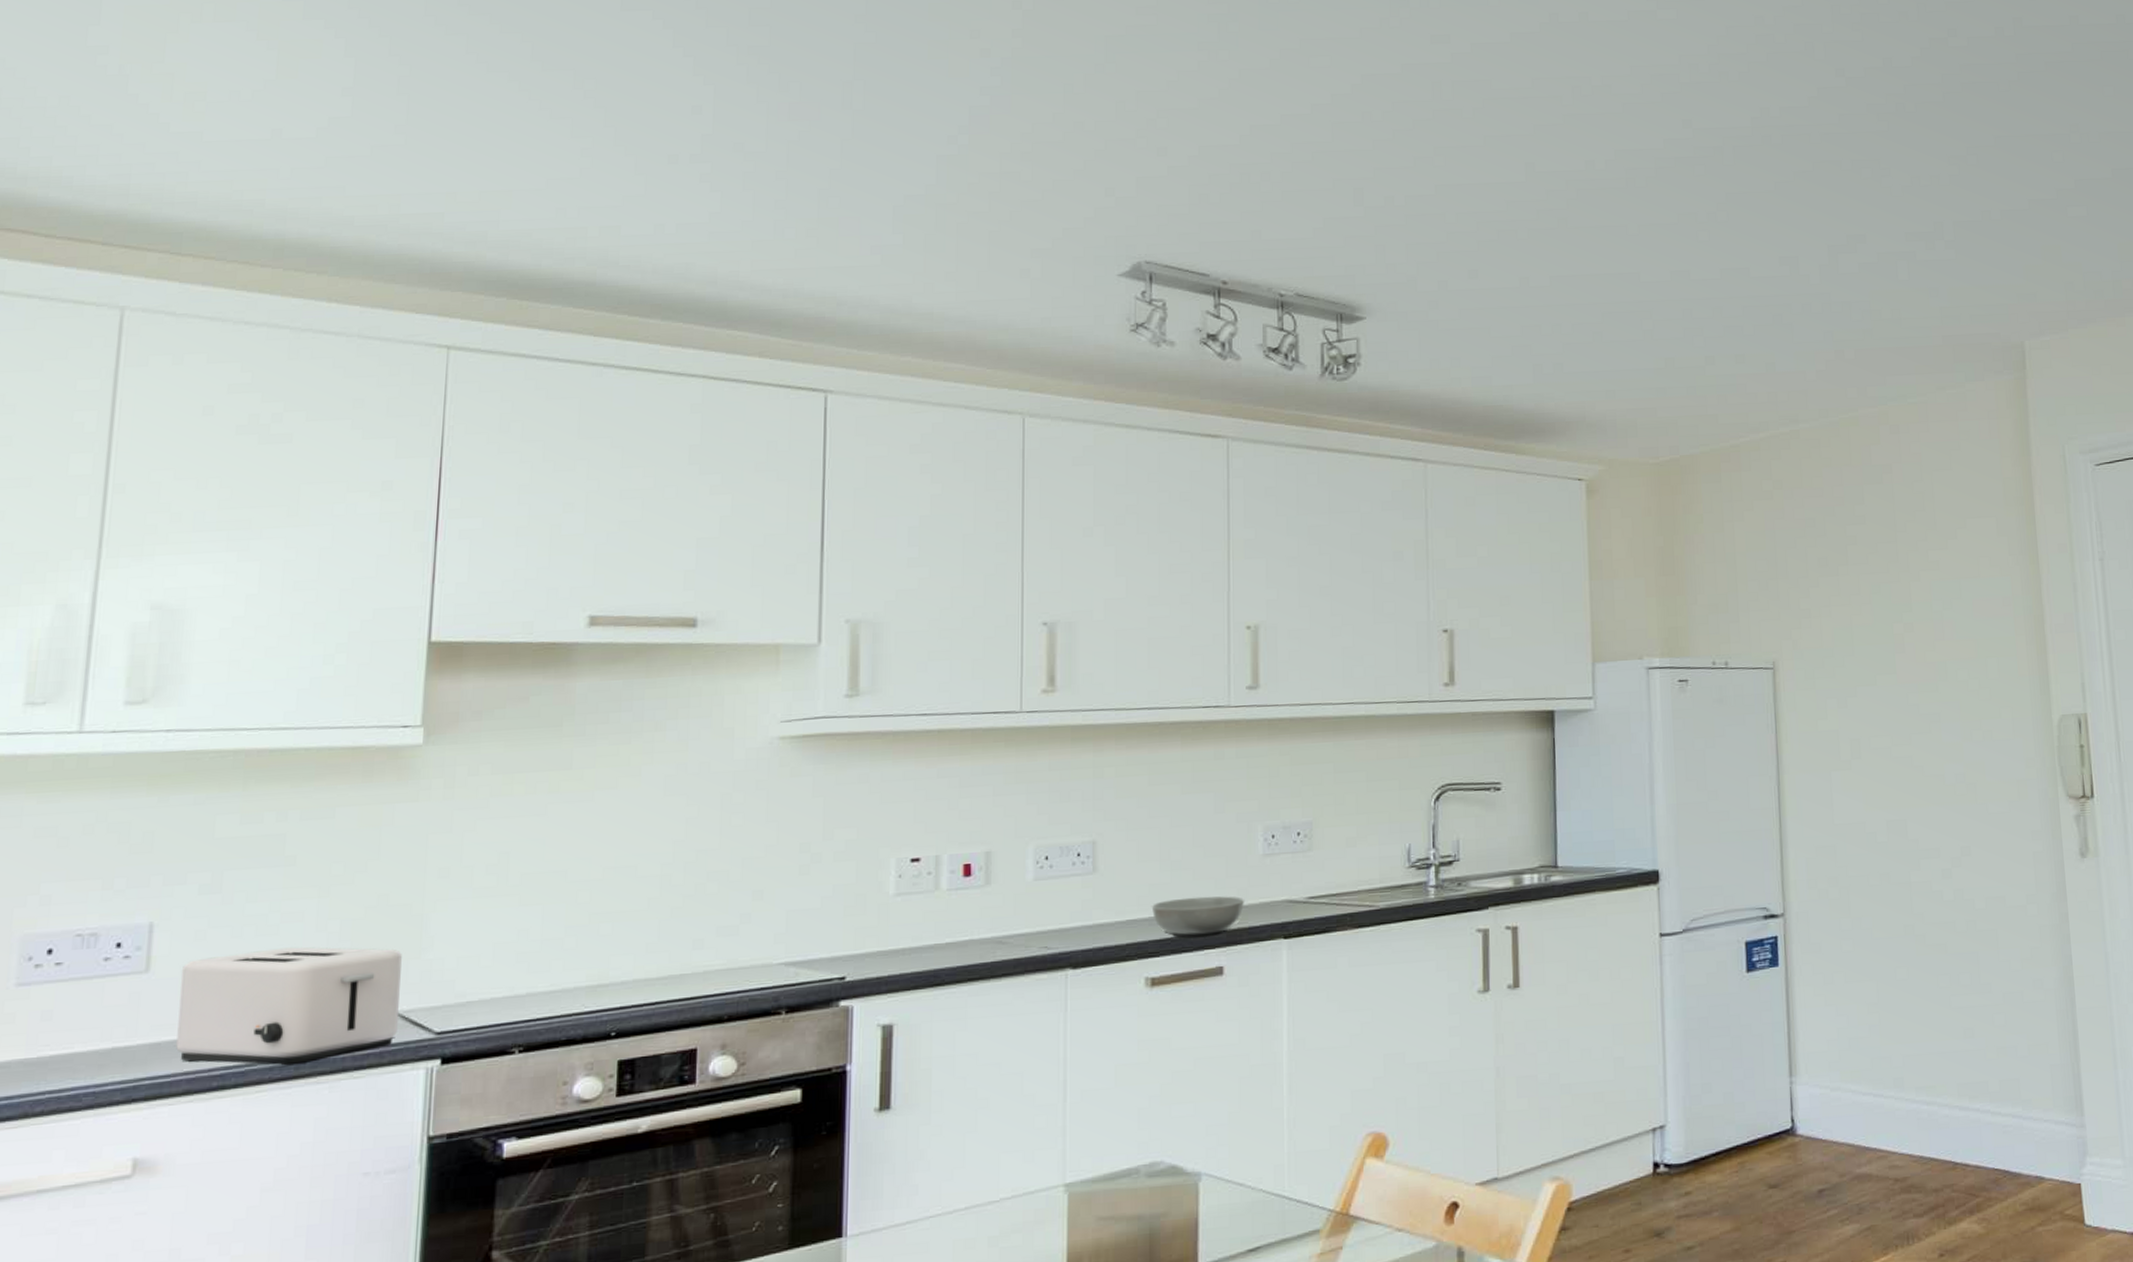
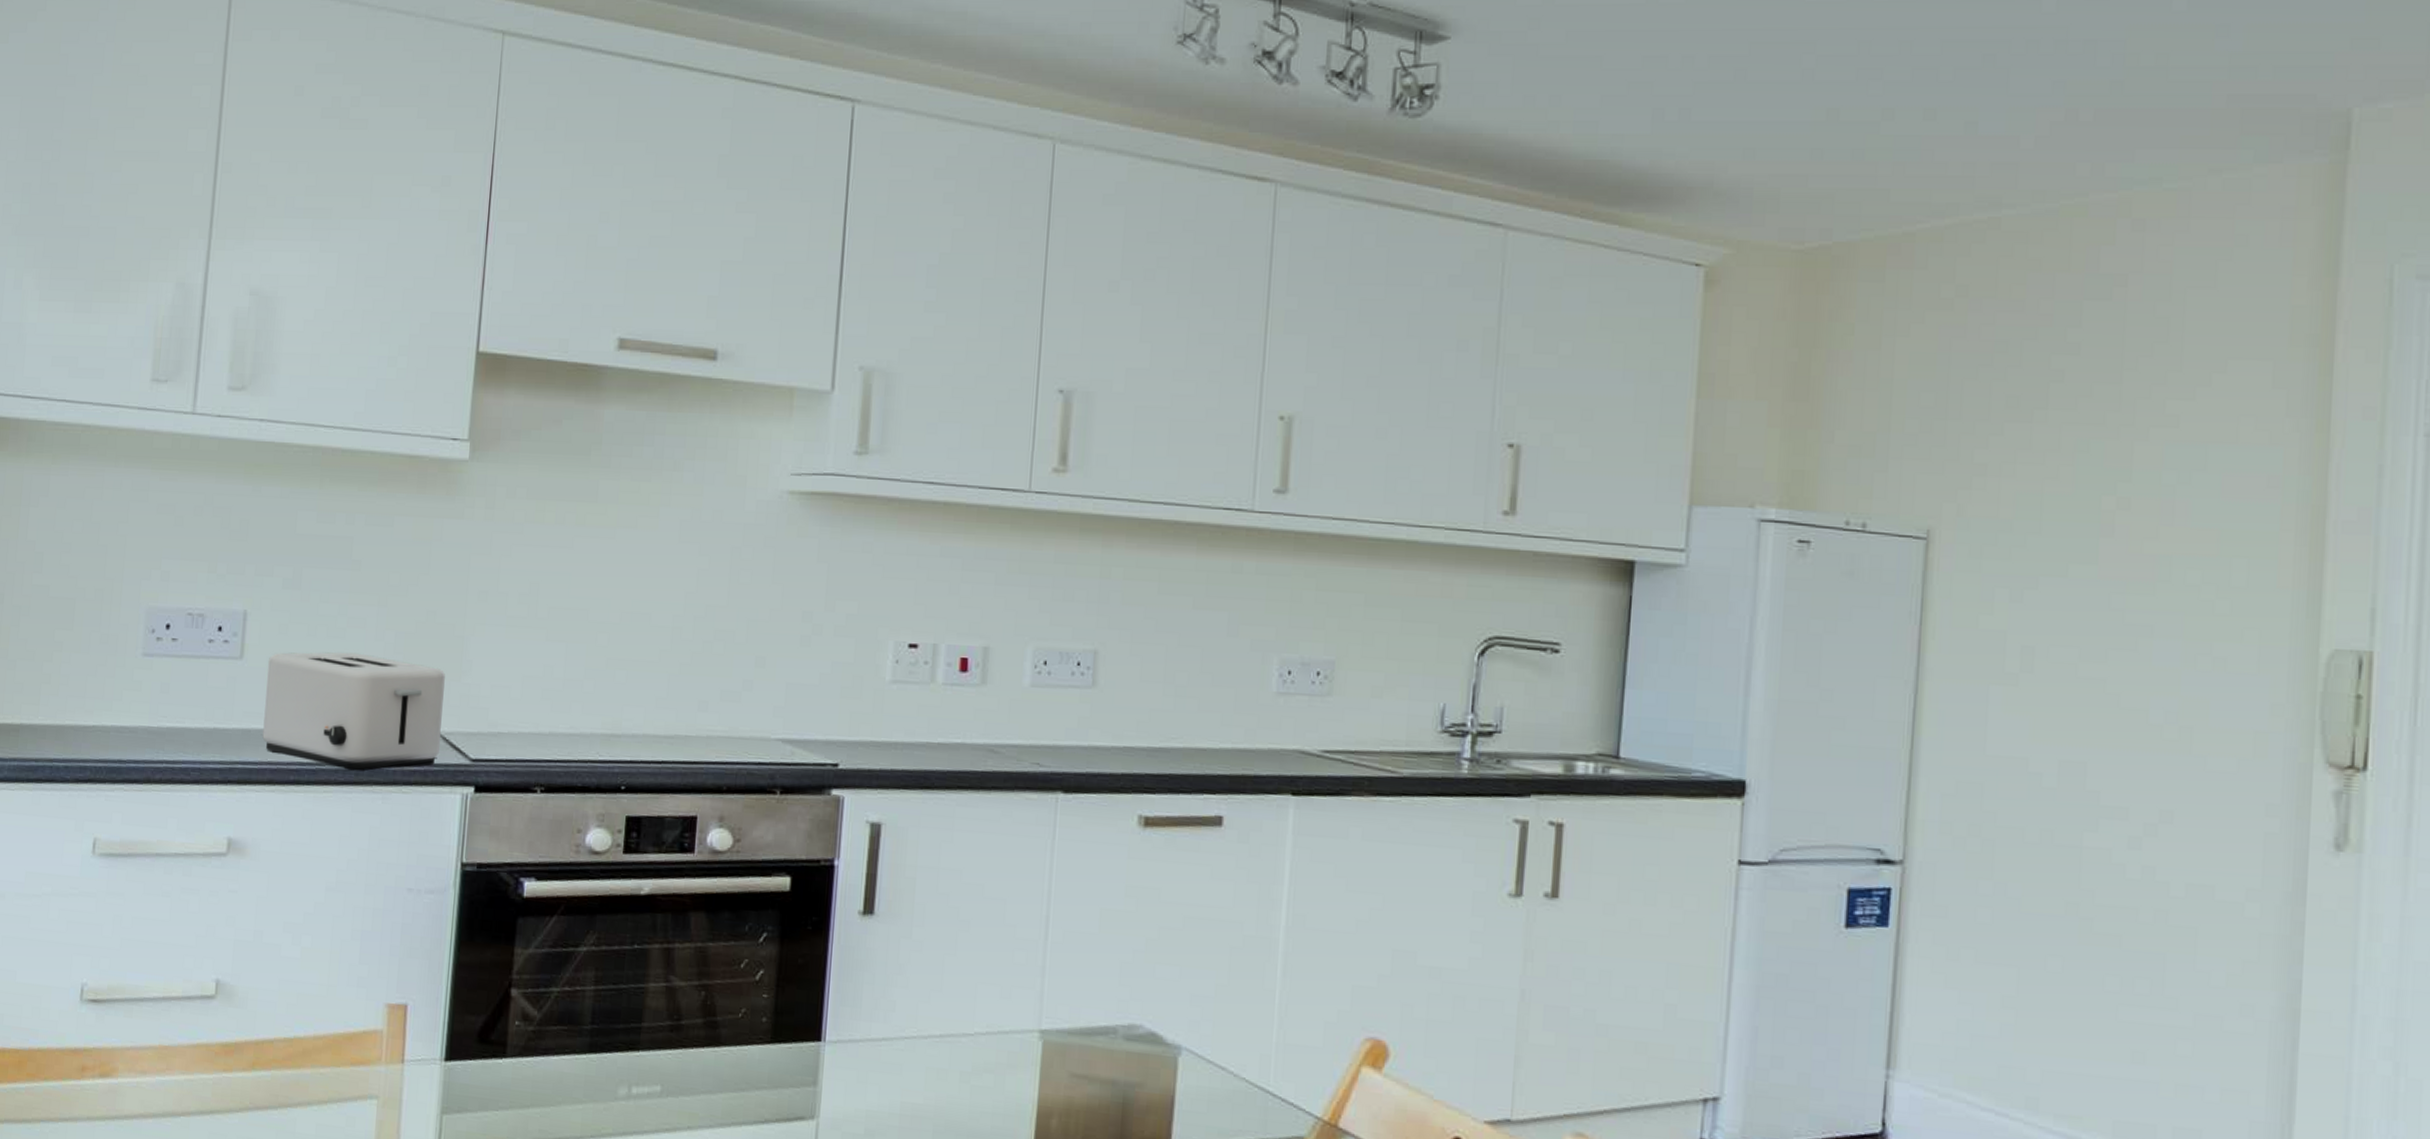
bowl: present [1151,896,1245,939] -> none [1150,730,1253,780]

